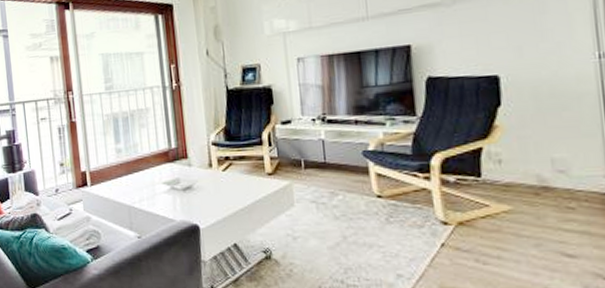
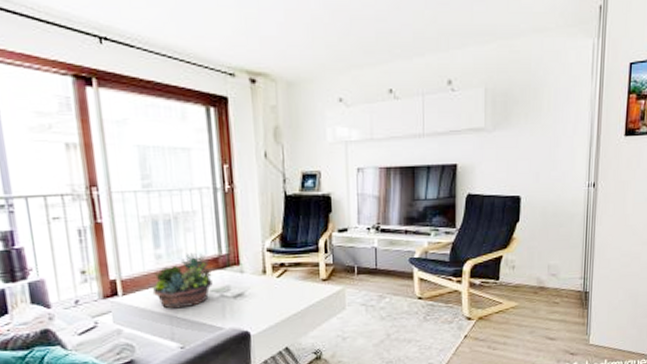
succulent planter: none [113,146,164,200] -> present [152,252,213,309]

